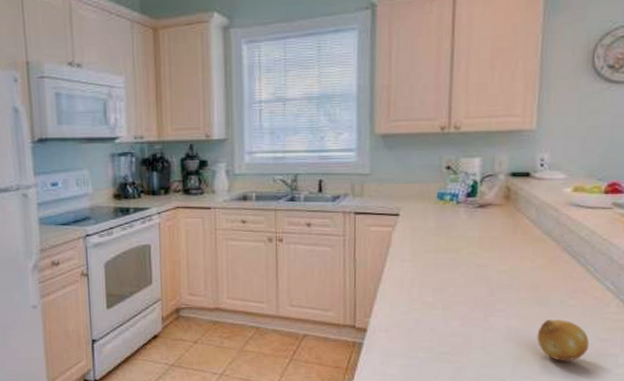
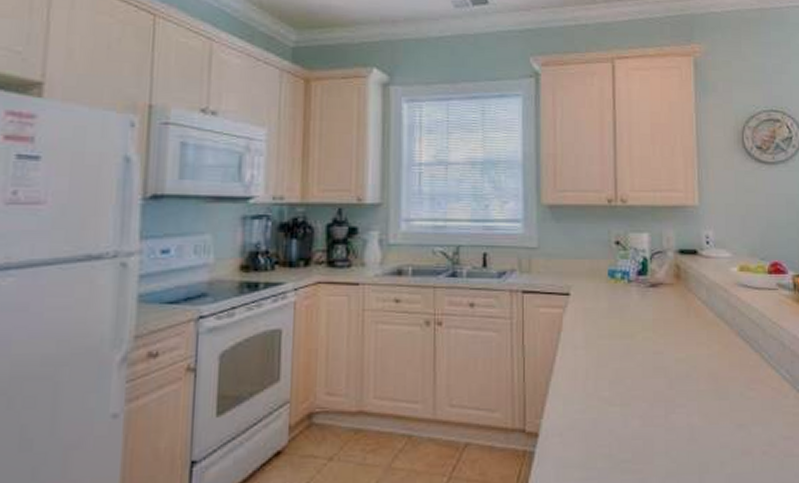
fruit: present [537,319,590,361] -> none [721,415,774,466]

